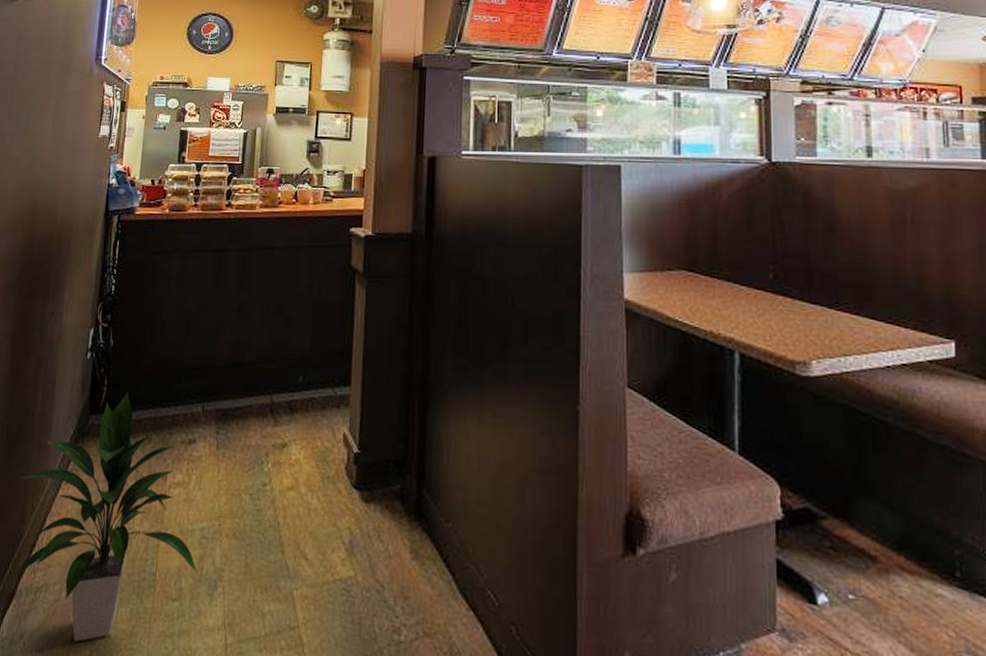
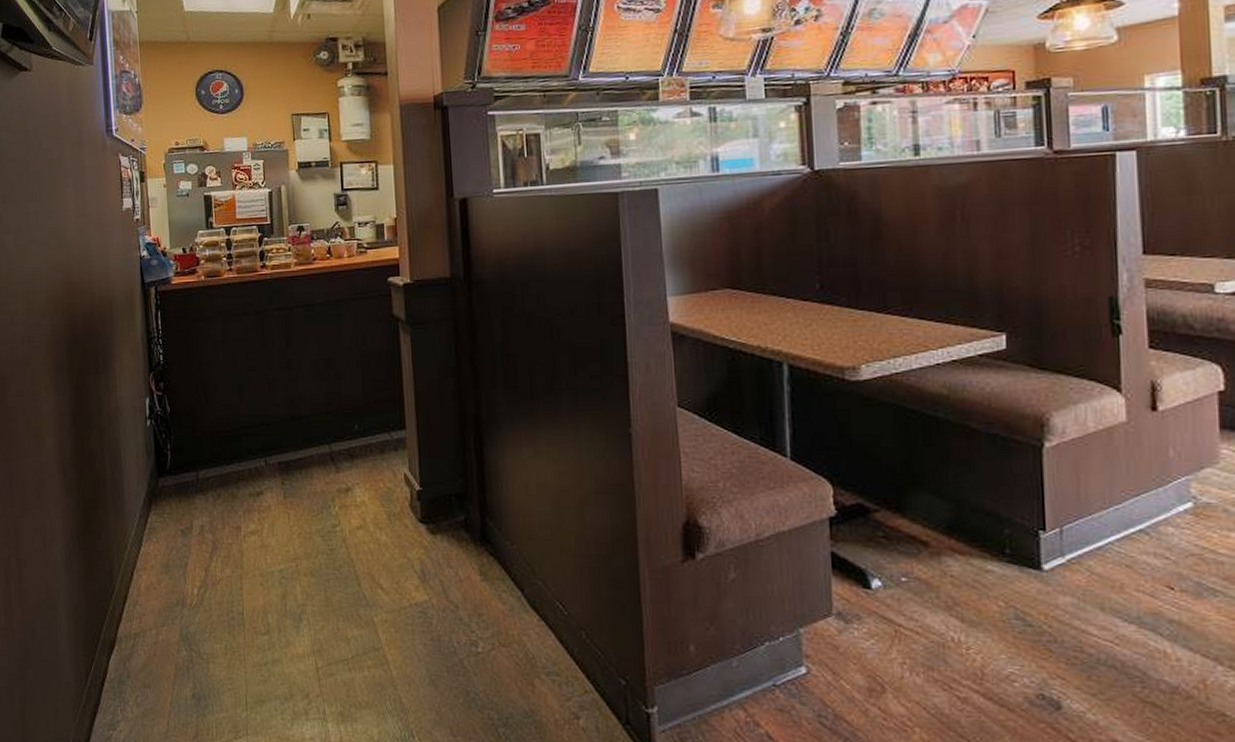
indoor plant: present [11,391,198,642] -> none [102,453,282,677]

